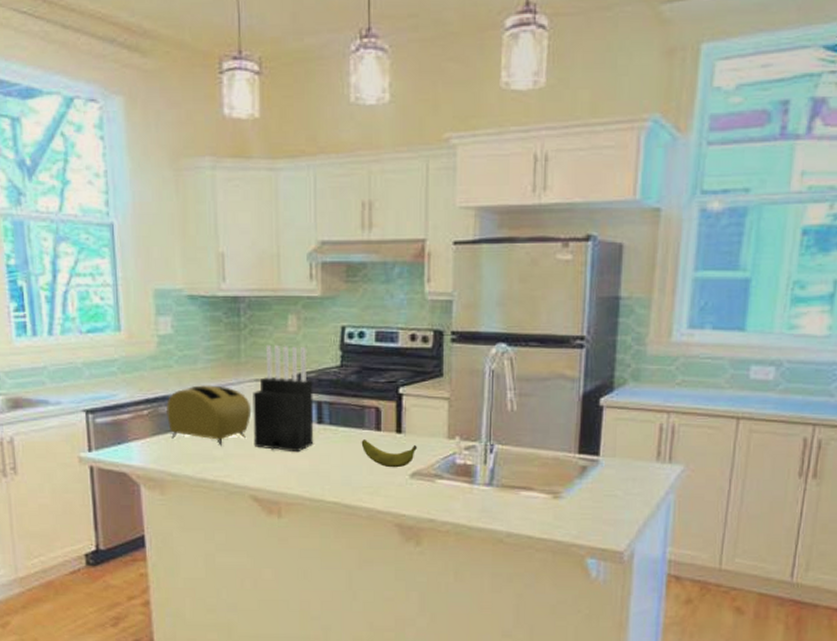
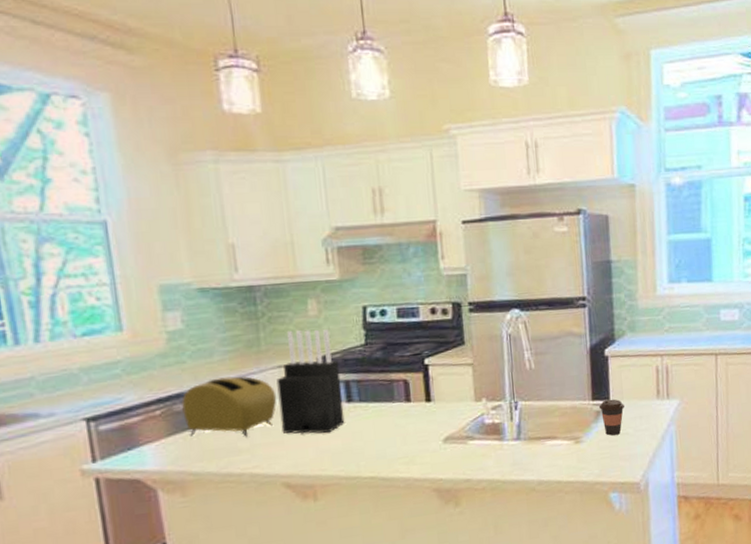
banana: present [361,440,418,468] -> none [392,411,448,436]
coffee cup: none [586,455,616,495] -> present [599,399,624,436]

